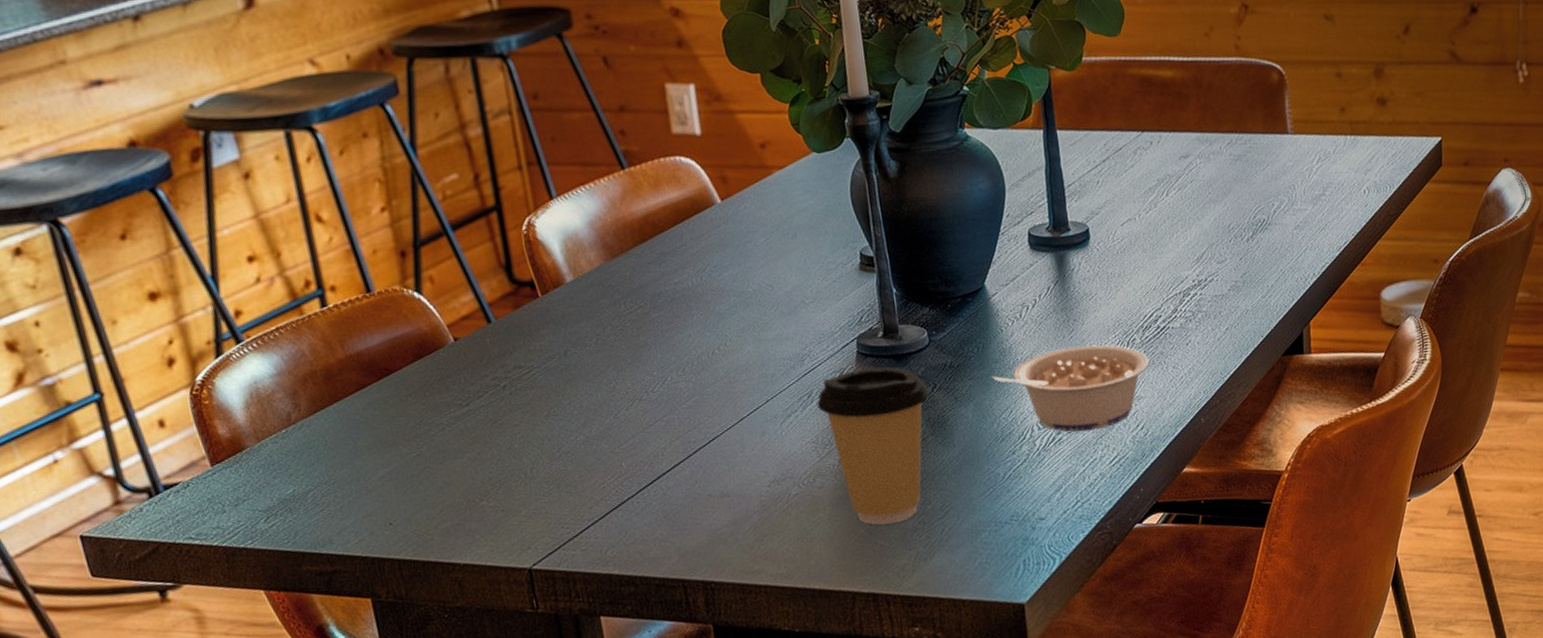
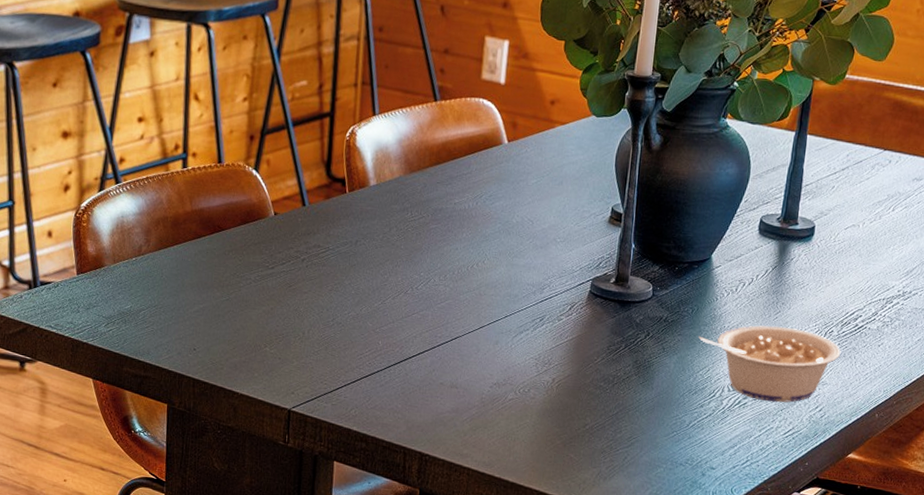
coffee cup: present [817,367,930,525] -> none [546,306,642,442]

